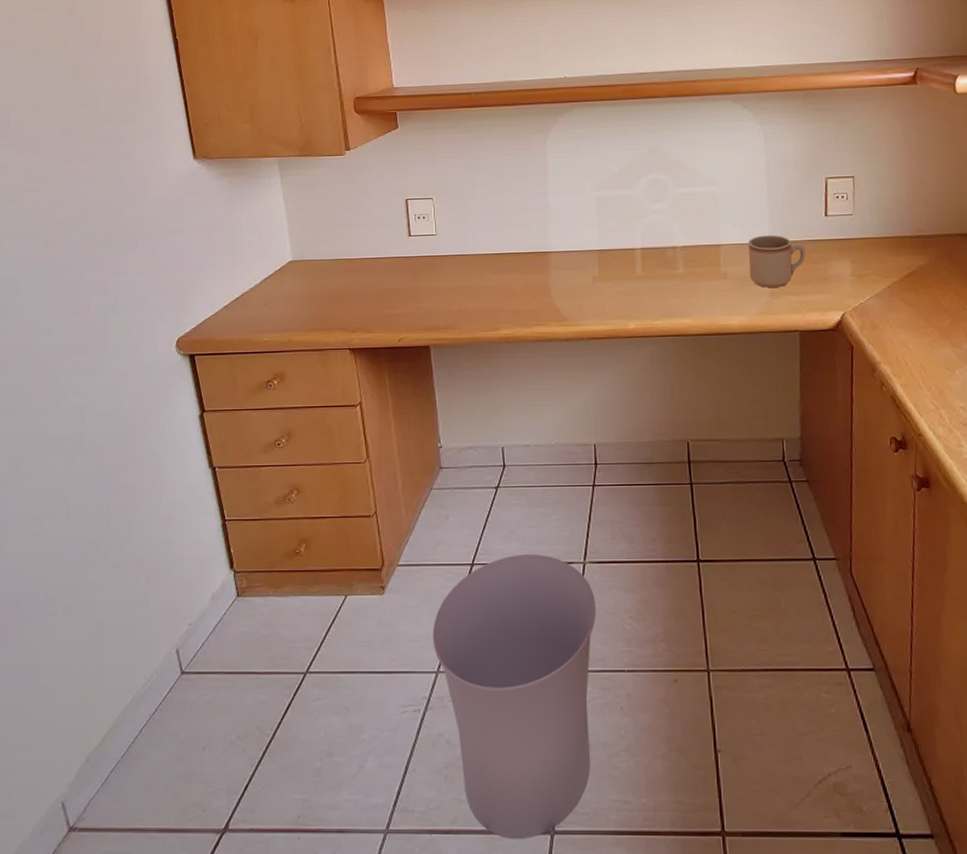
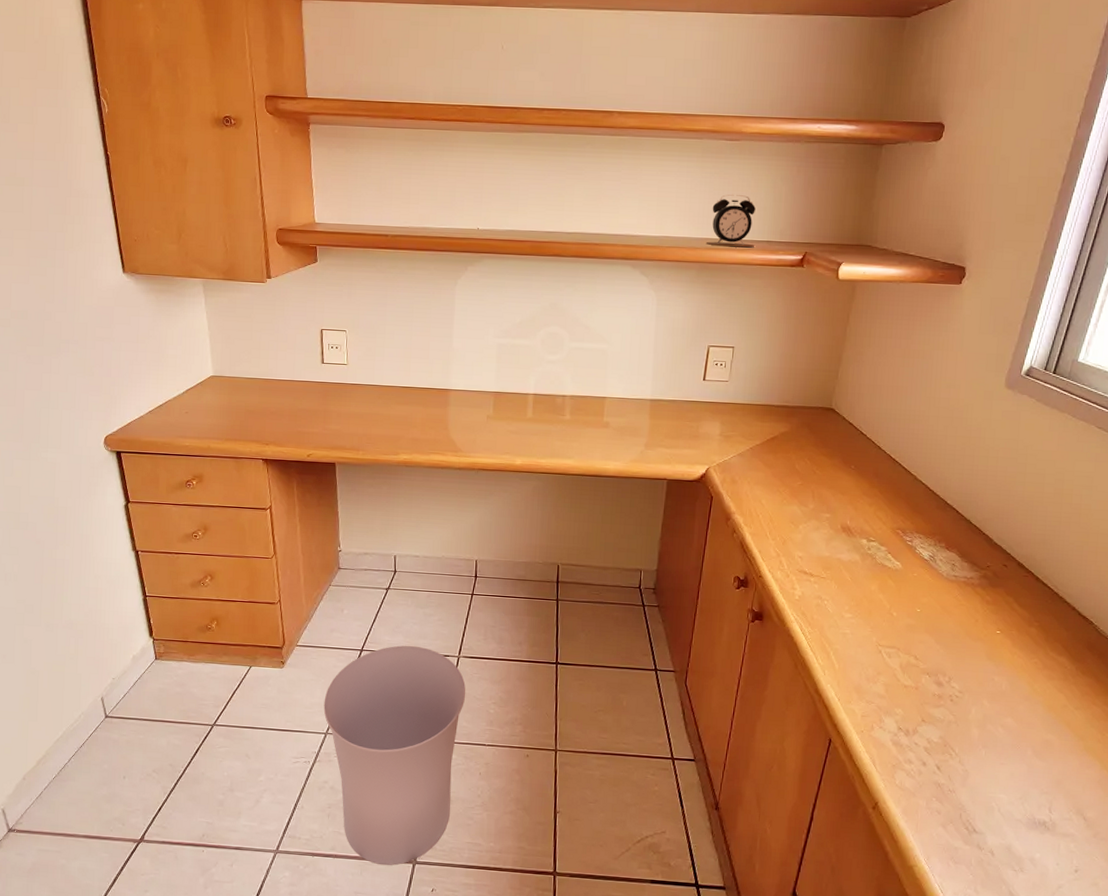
mug: present [747,235,806,288] -> none [628,392,682,440]
alarm clock: none [808,16,861,71] -> present [705,195,756,248]

